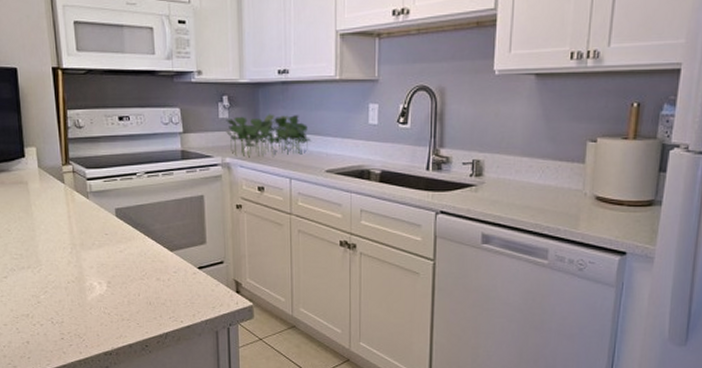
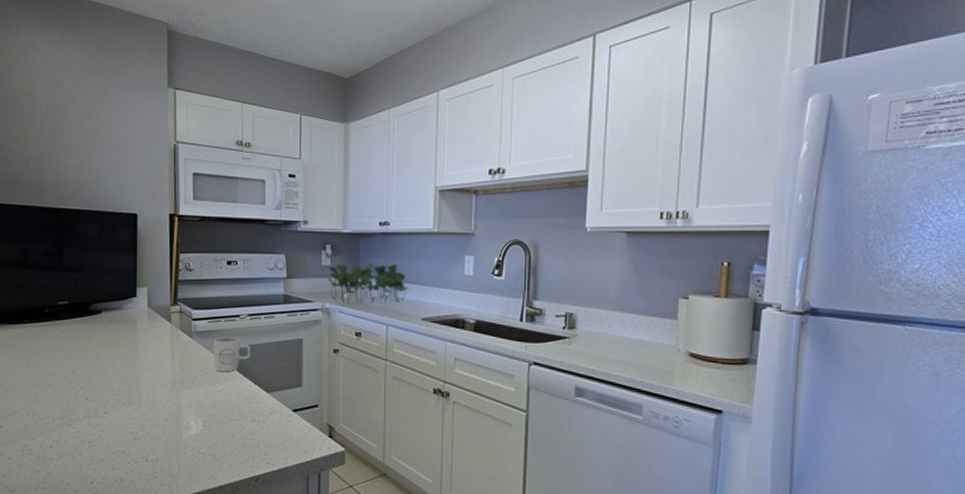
mug: none [110,195,152,233] -> present [213,336,252,373]

